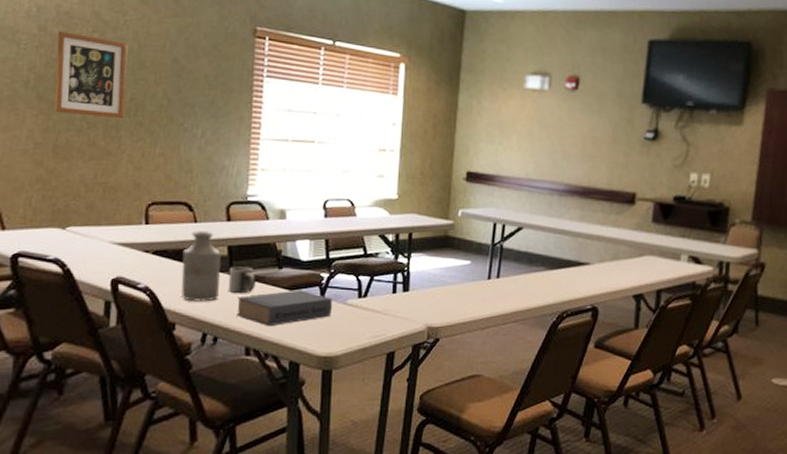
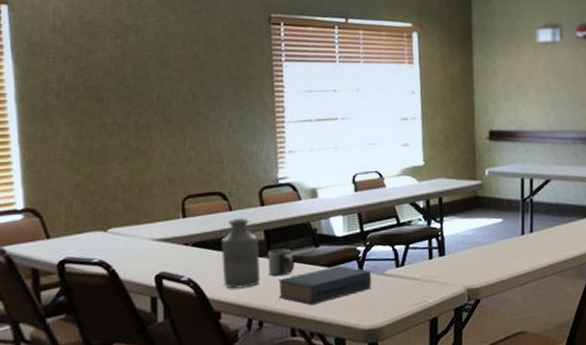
wall art: present [54,31,128,119] -> none [83,41,153,120]

